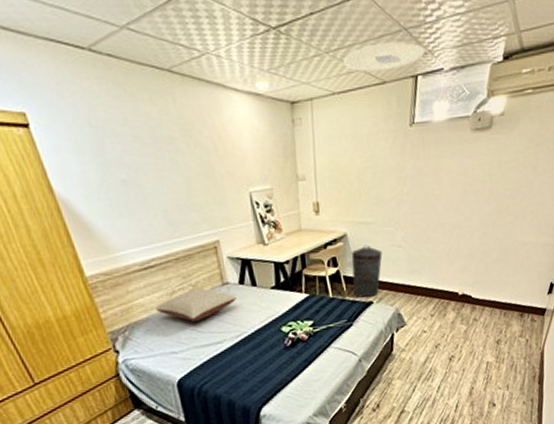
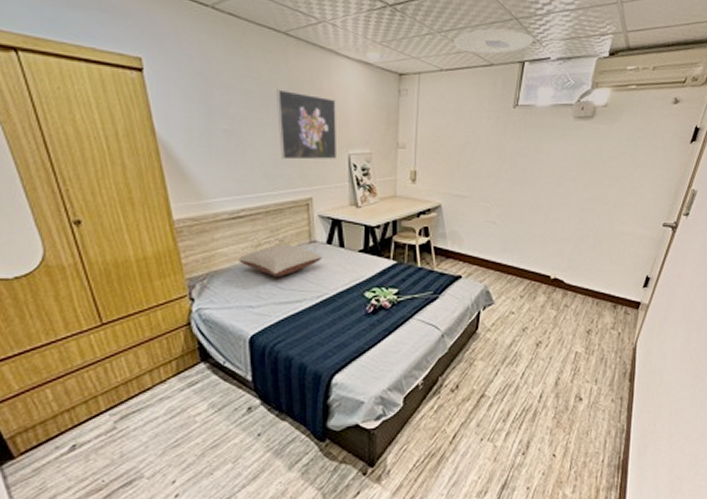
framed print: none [168,131,239,205] -> present [277,89,338,160]
trash can: present [351,245,383,299] -> none [442,218,476,272]

